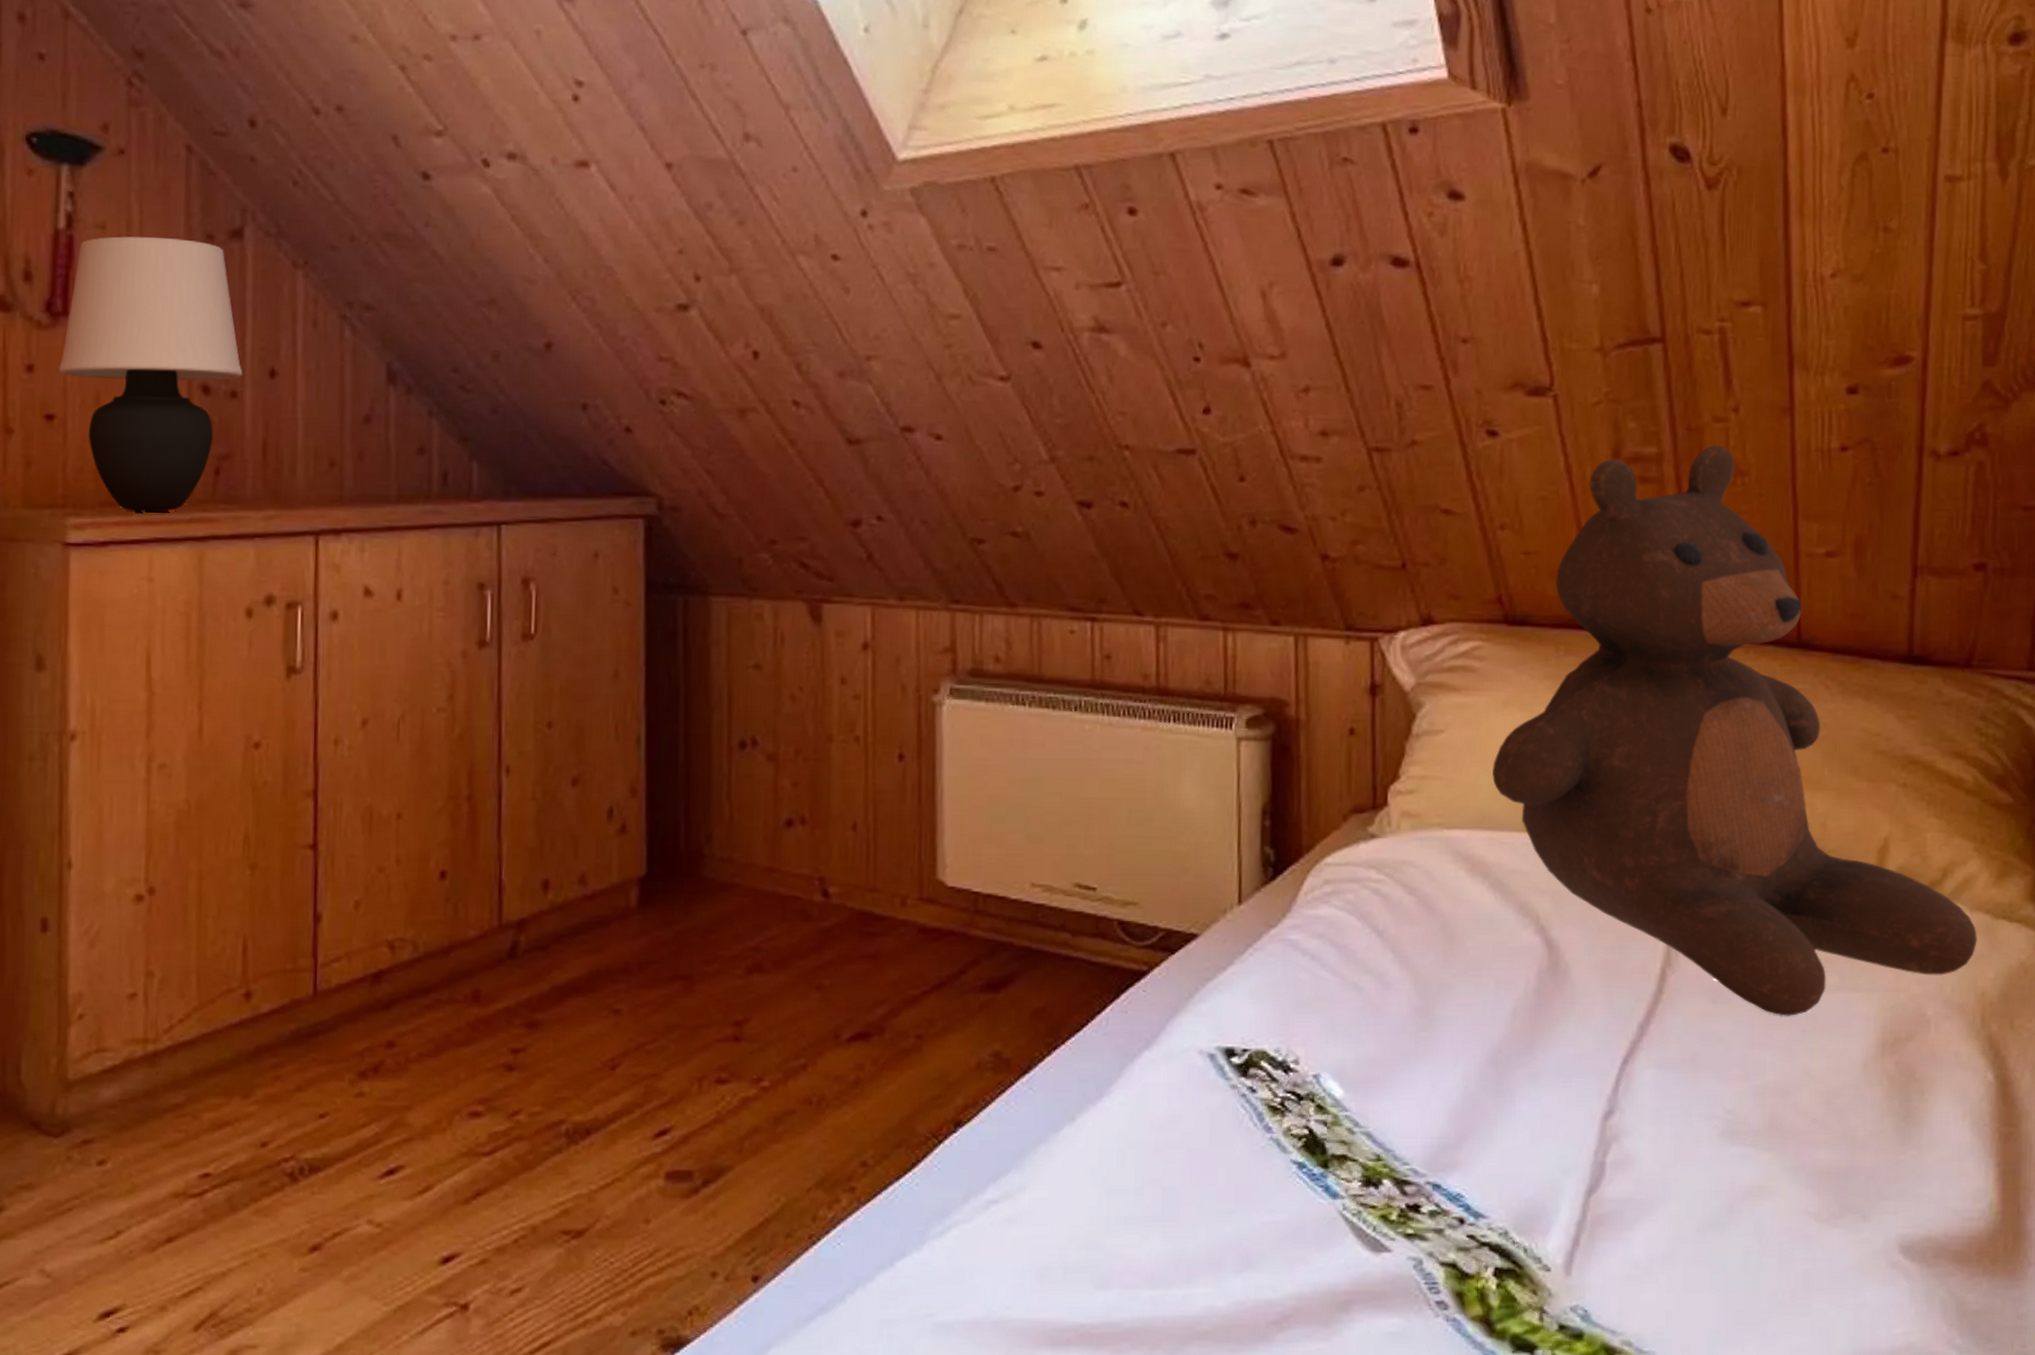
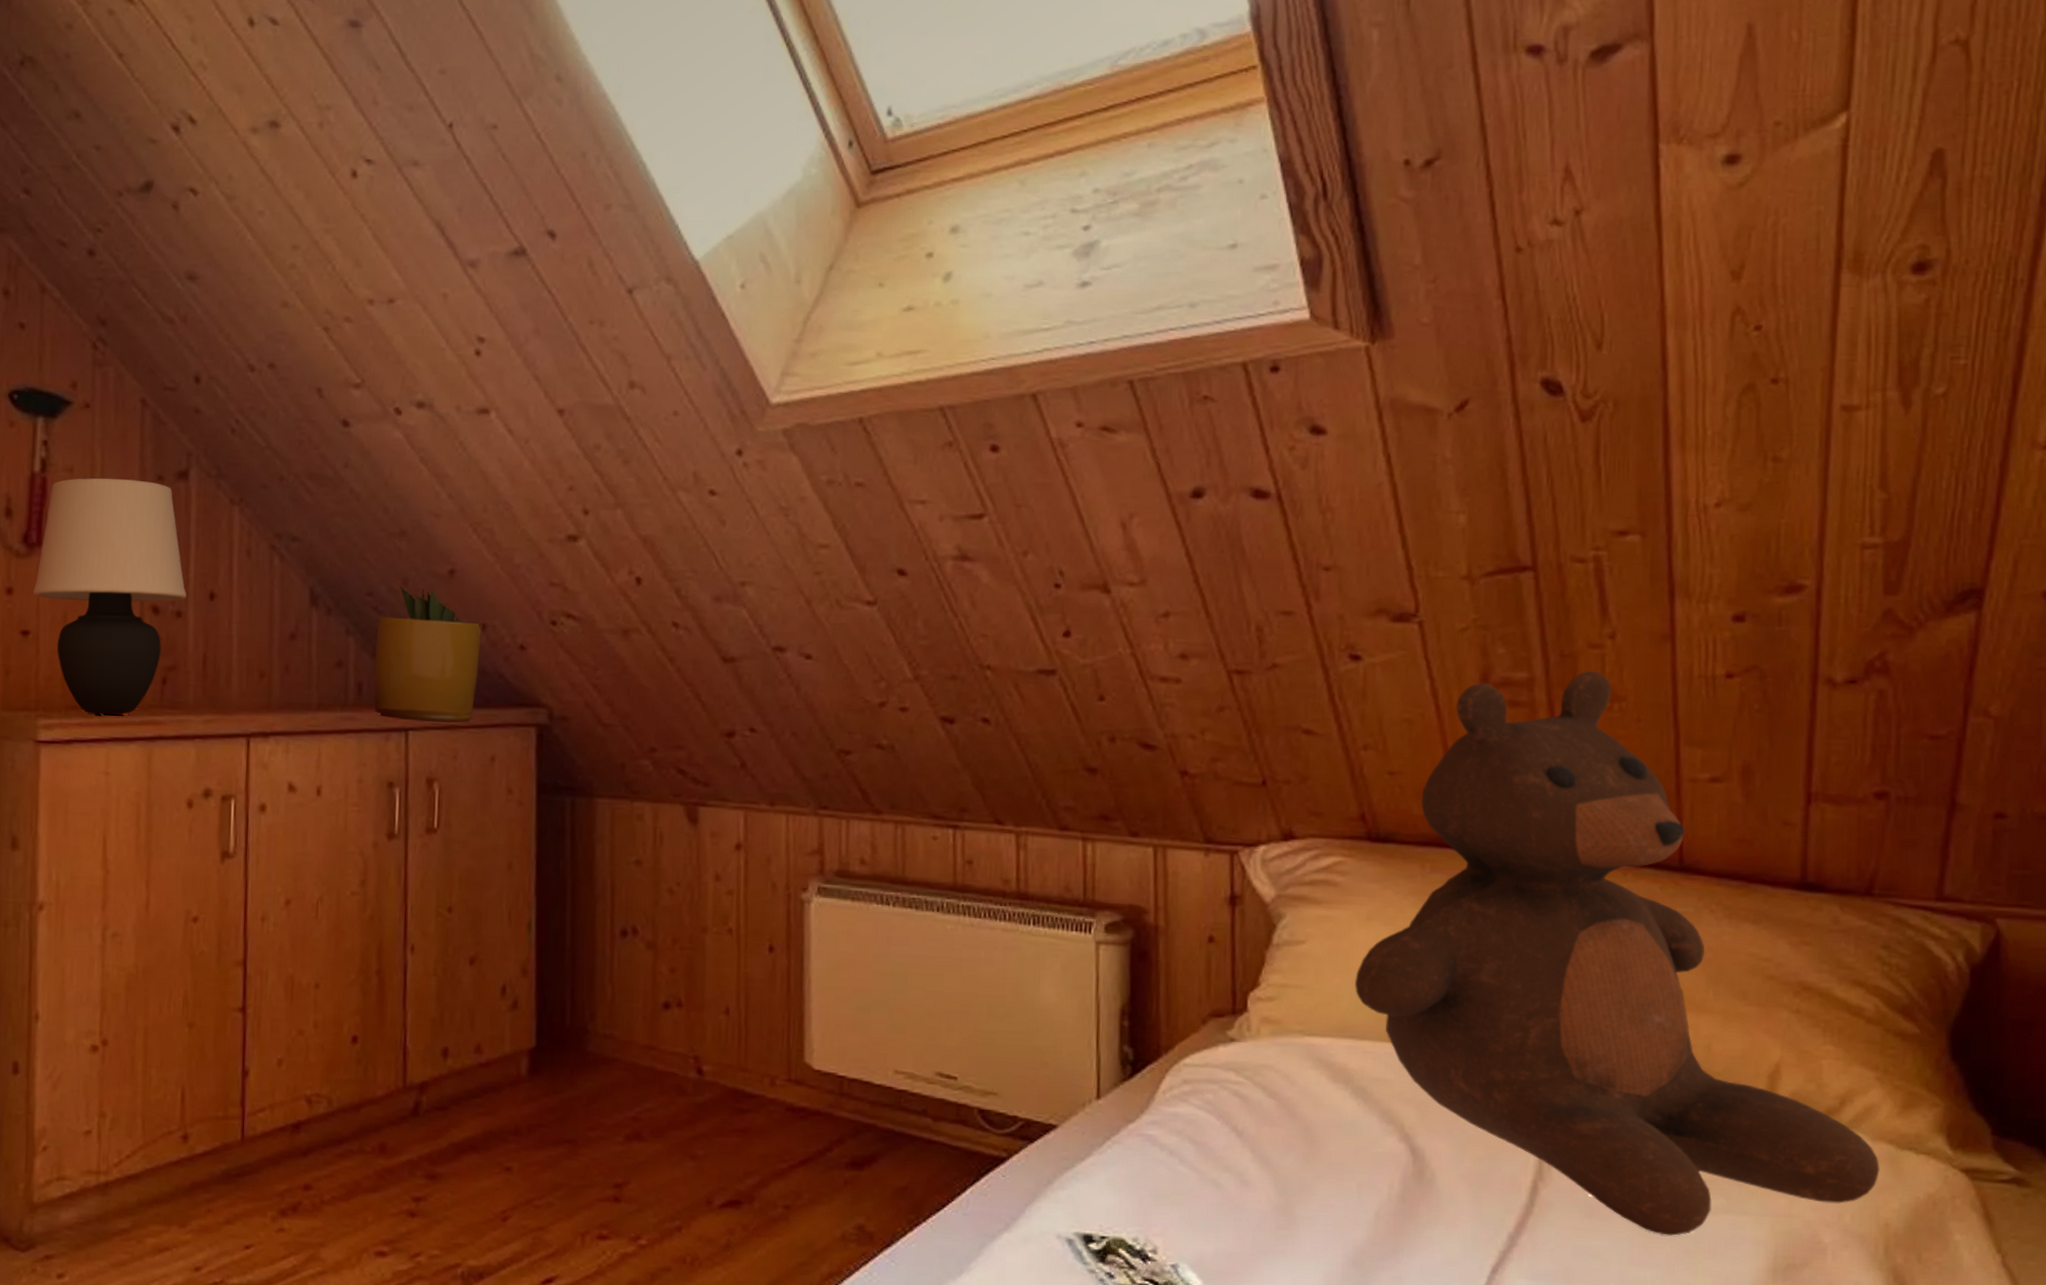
planter: none [461,359,583,515] -> present [374,584,482,723]

